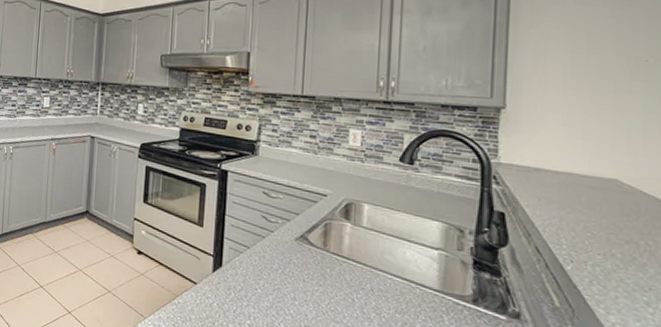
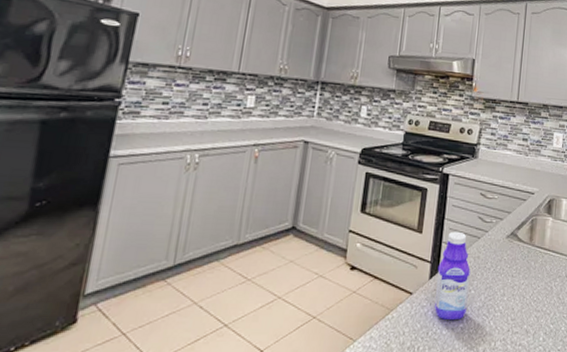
bottle: none [220,228,256,316] -> present [435,231,471,319]

